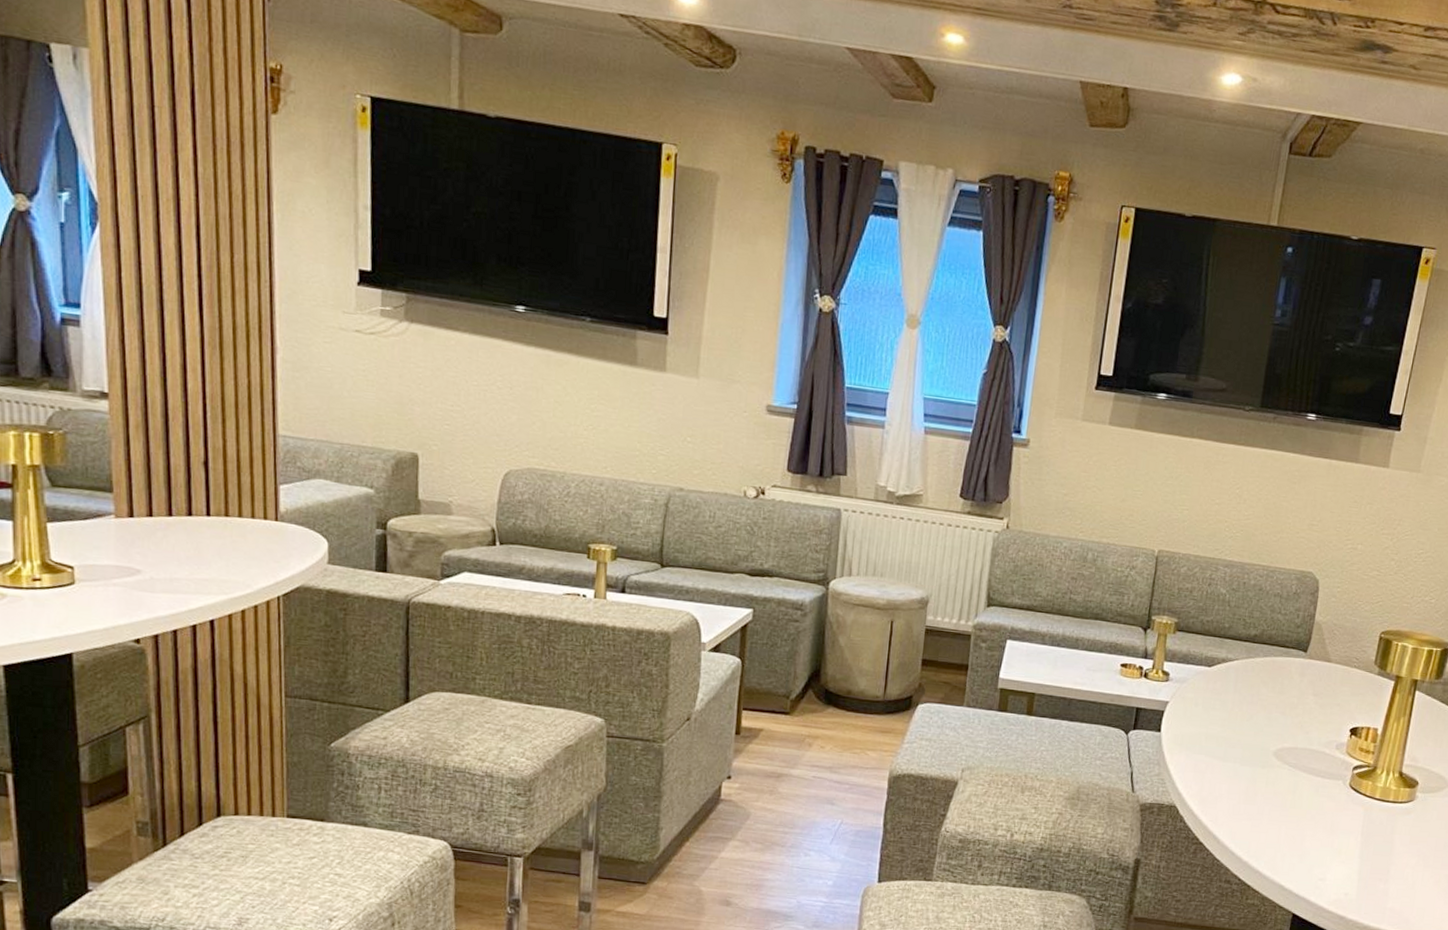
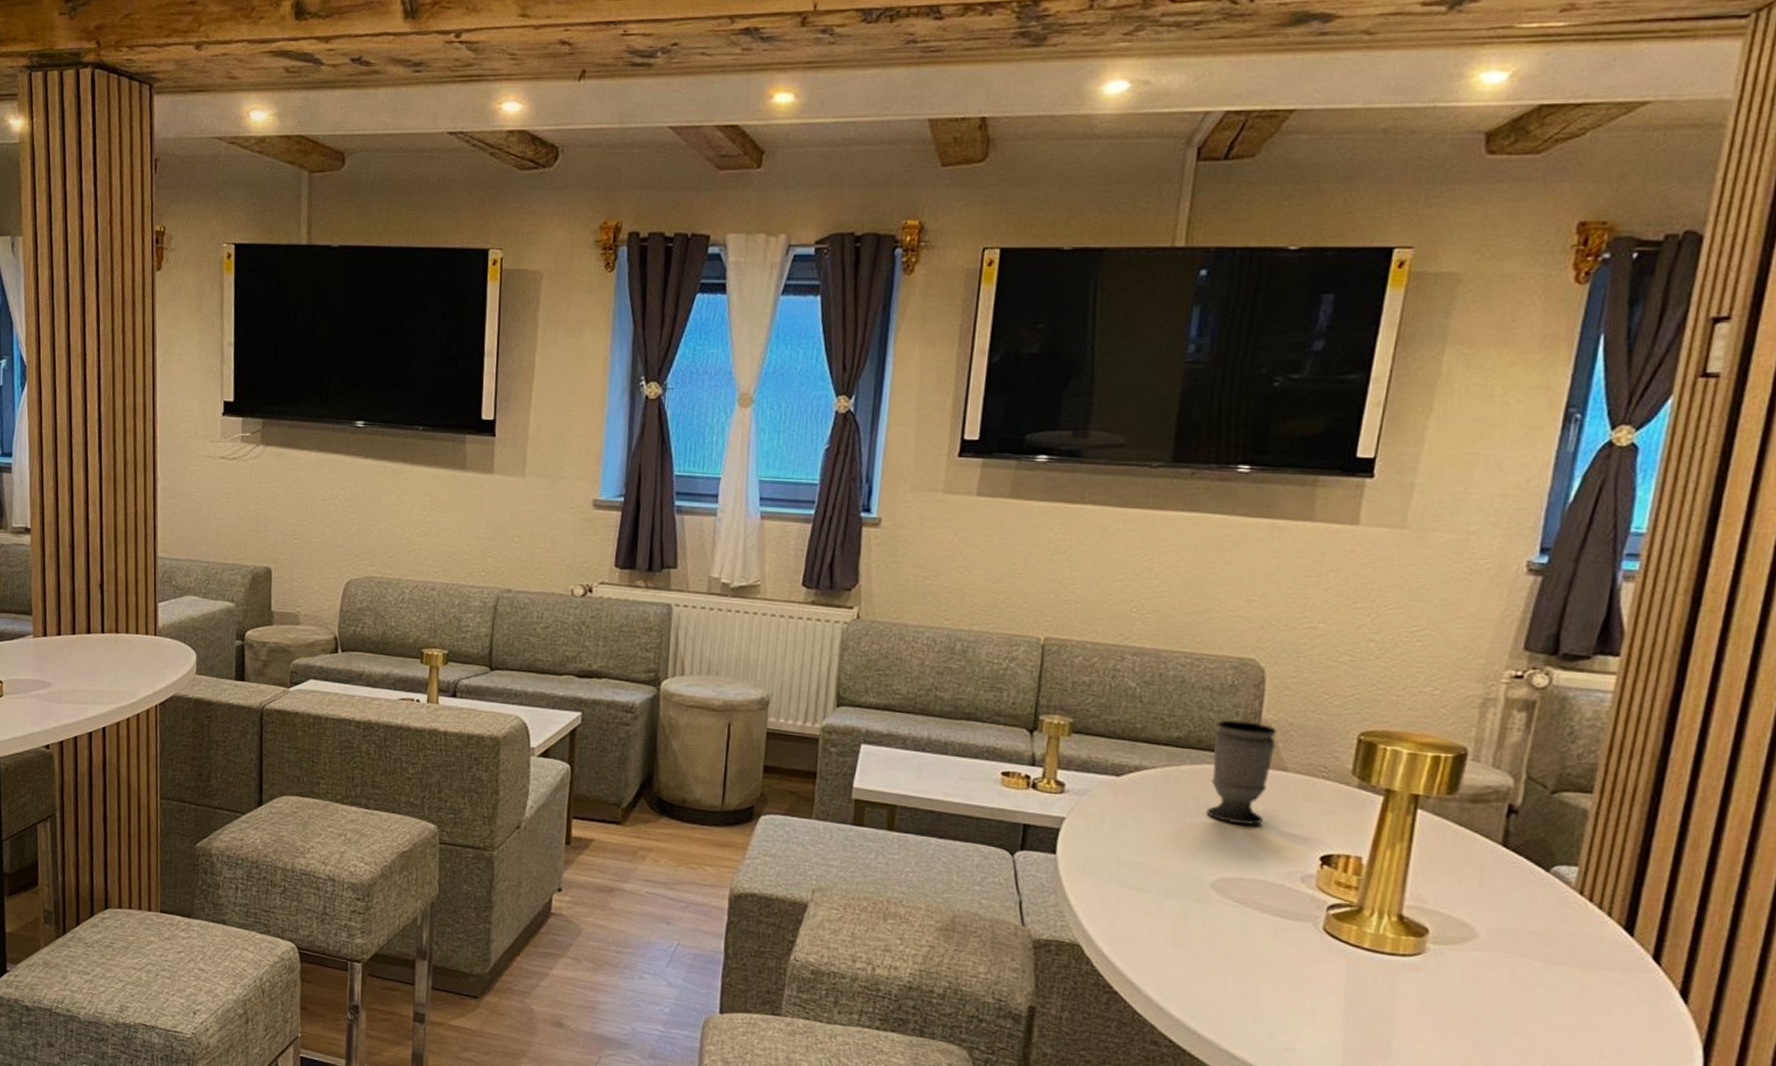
cup: none [1273,621,1325,705] -> present [1206,720,1277,825]

